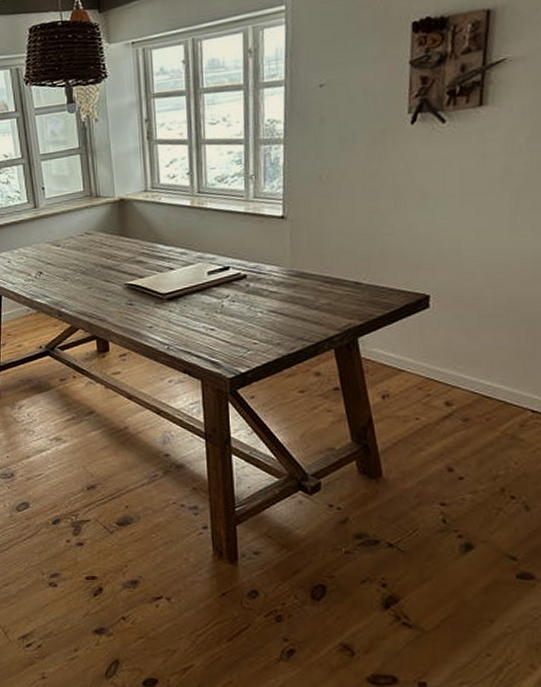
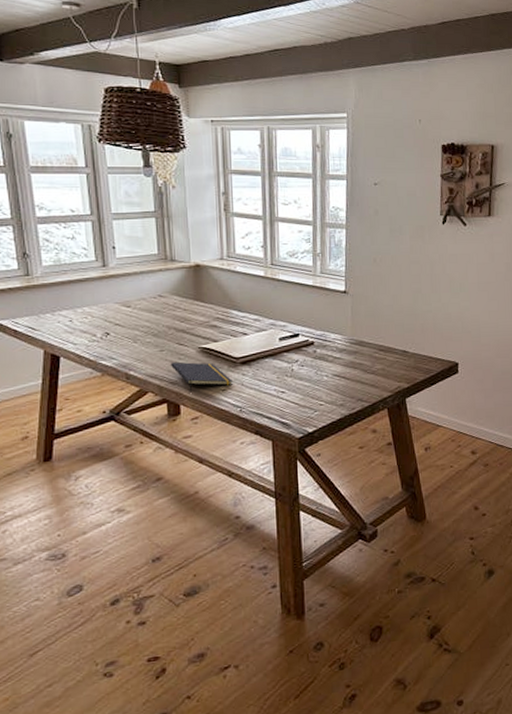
notepad: none [99,299,159,330] -> present [171,362,233,393]

